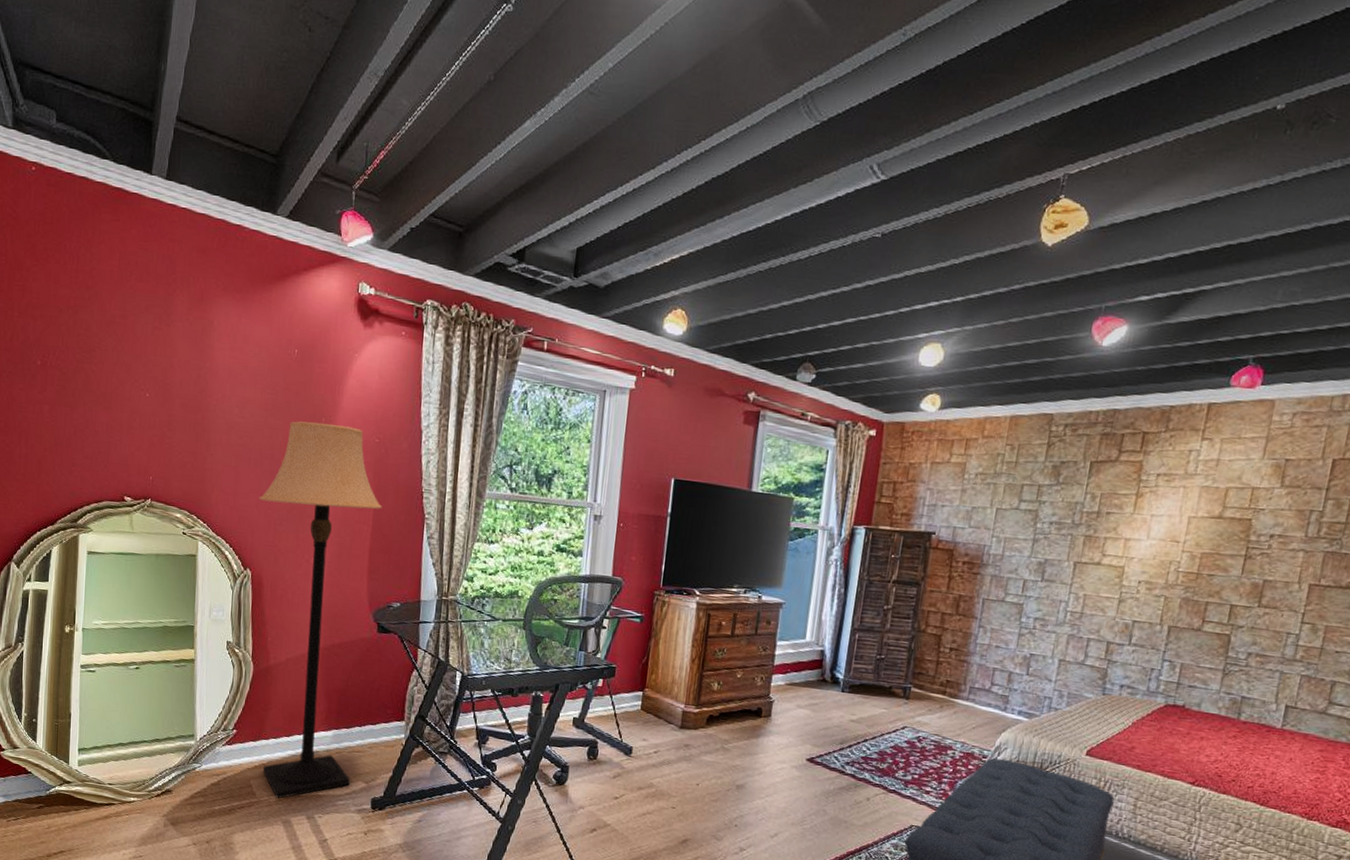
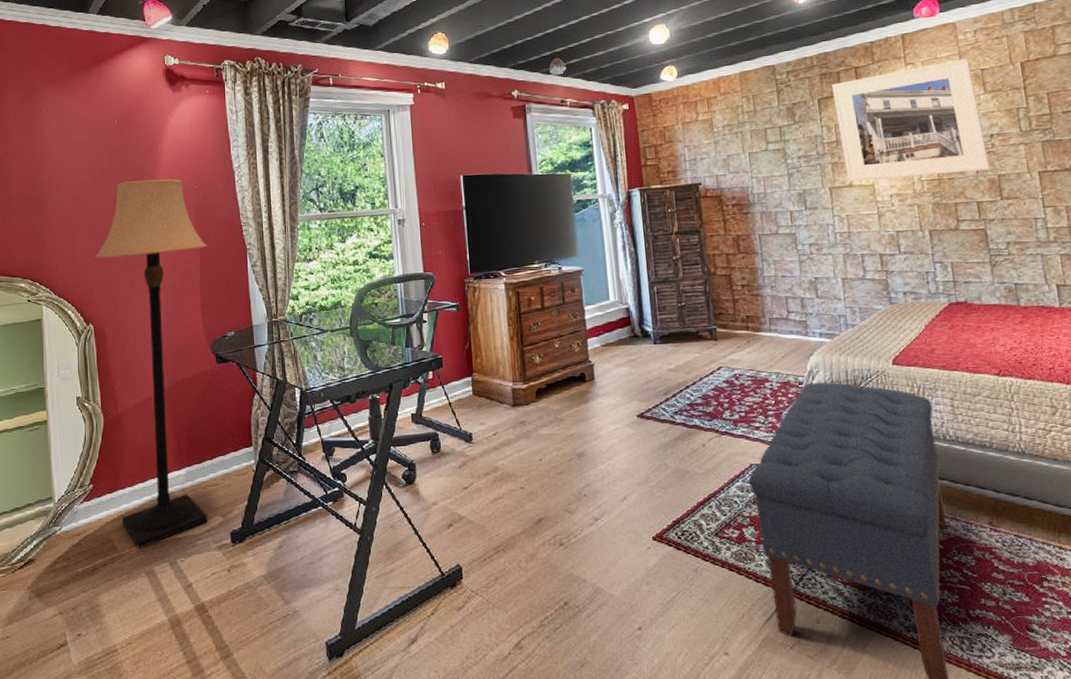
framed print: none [1097,443,1276,573] -> present [832,59,991,181]

